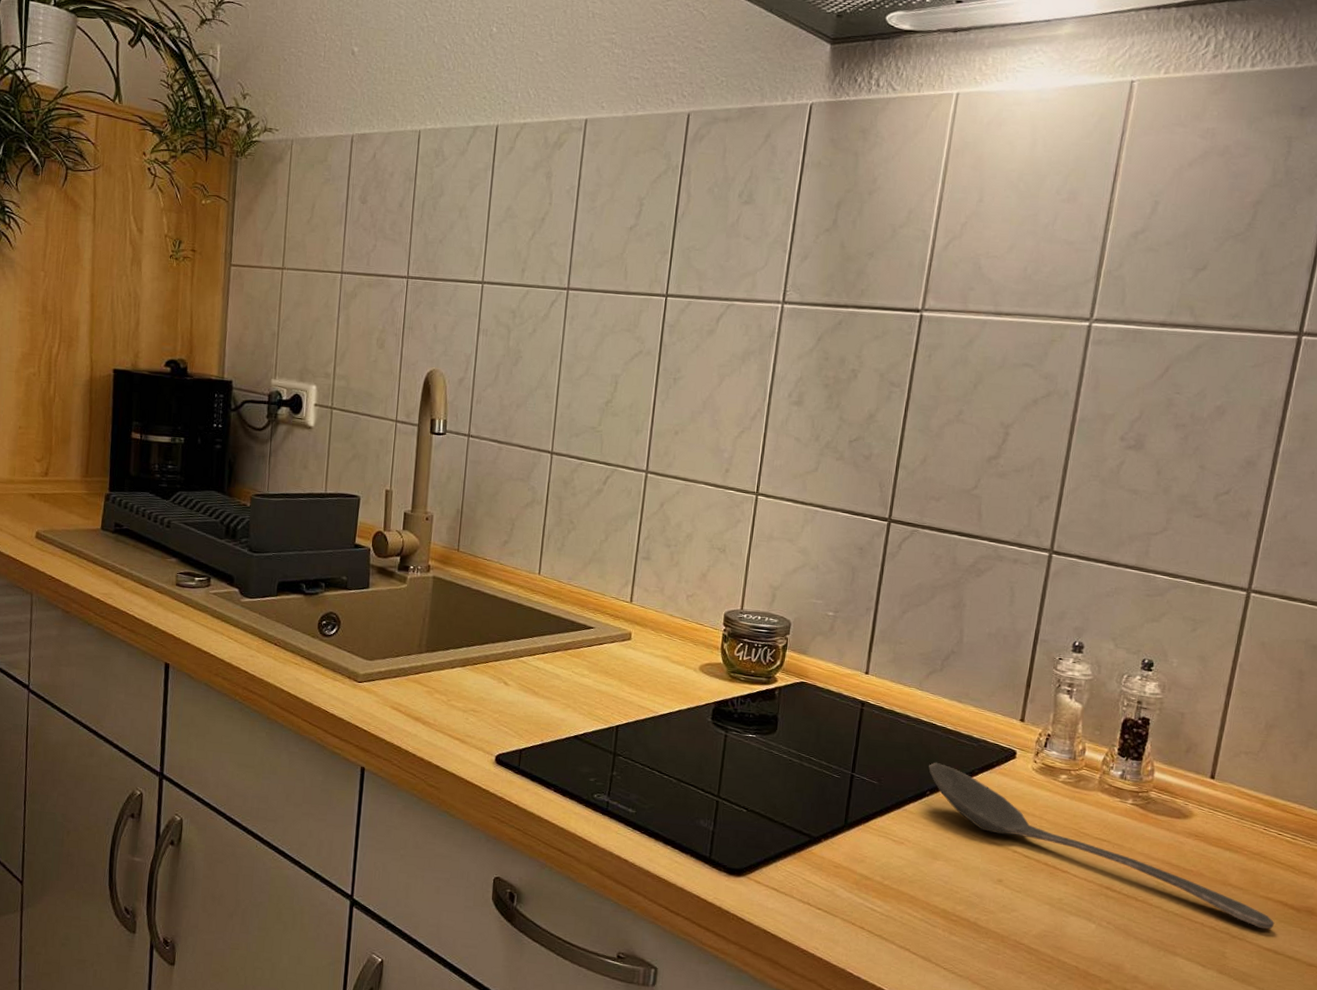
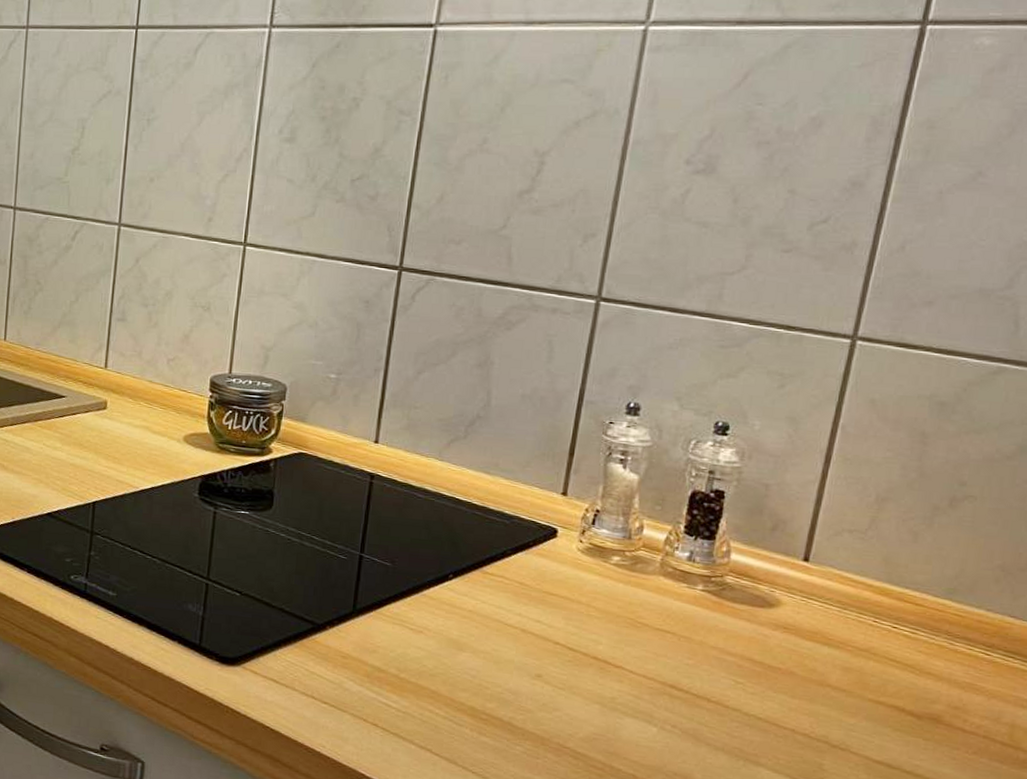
stirrer: present [928,762,1275,930] -> none [451,541,888,739]

